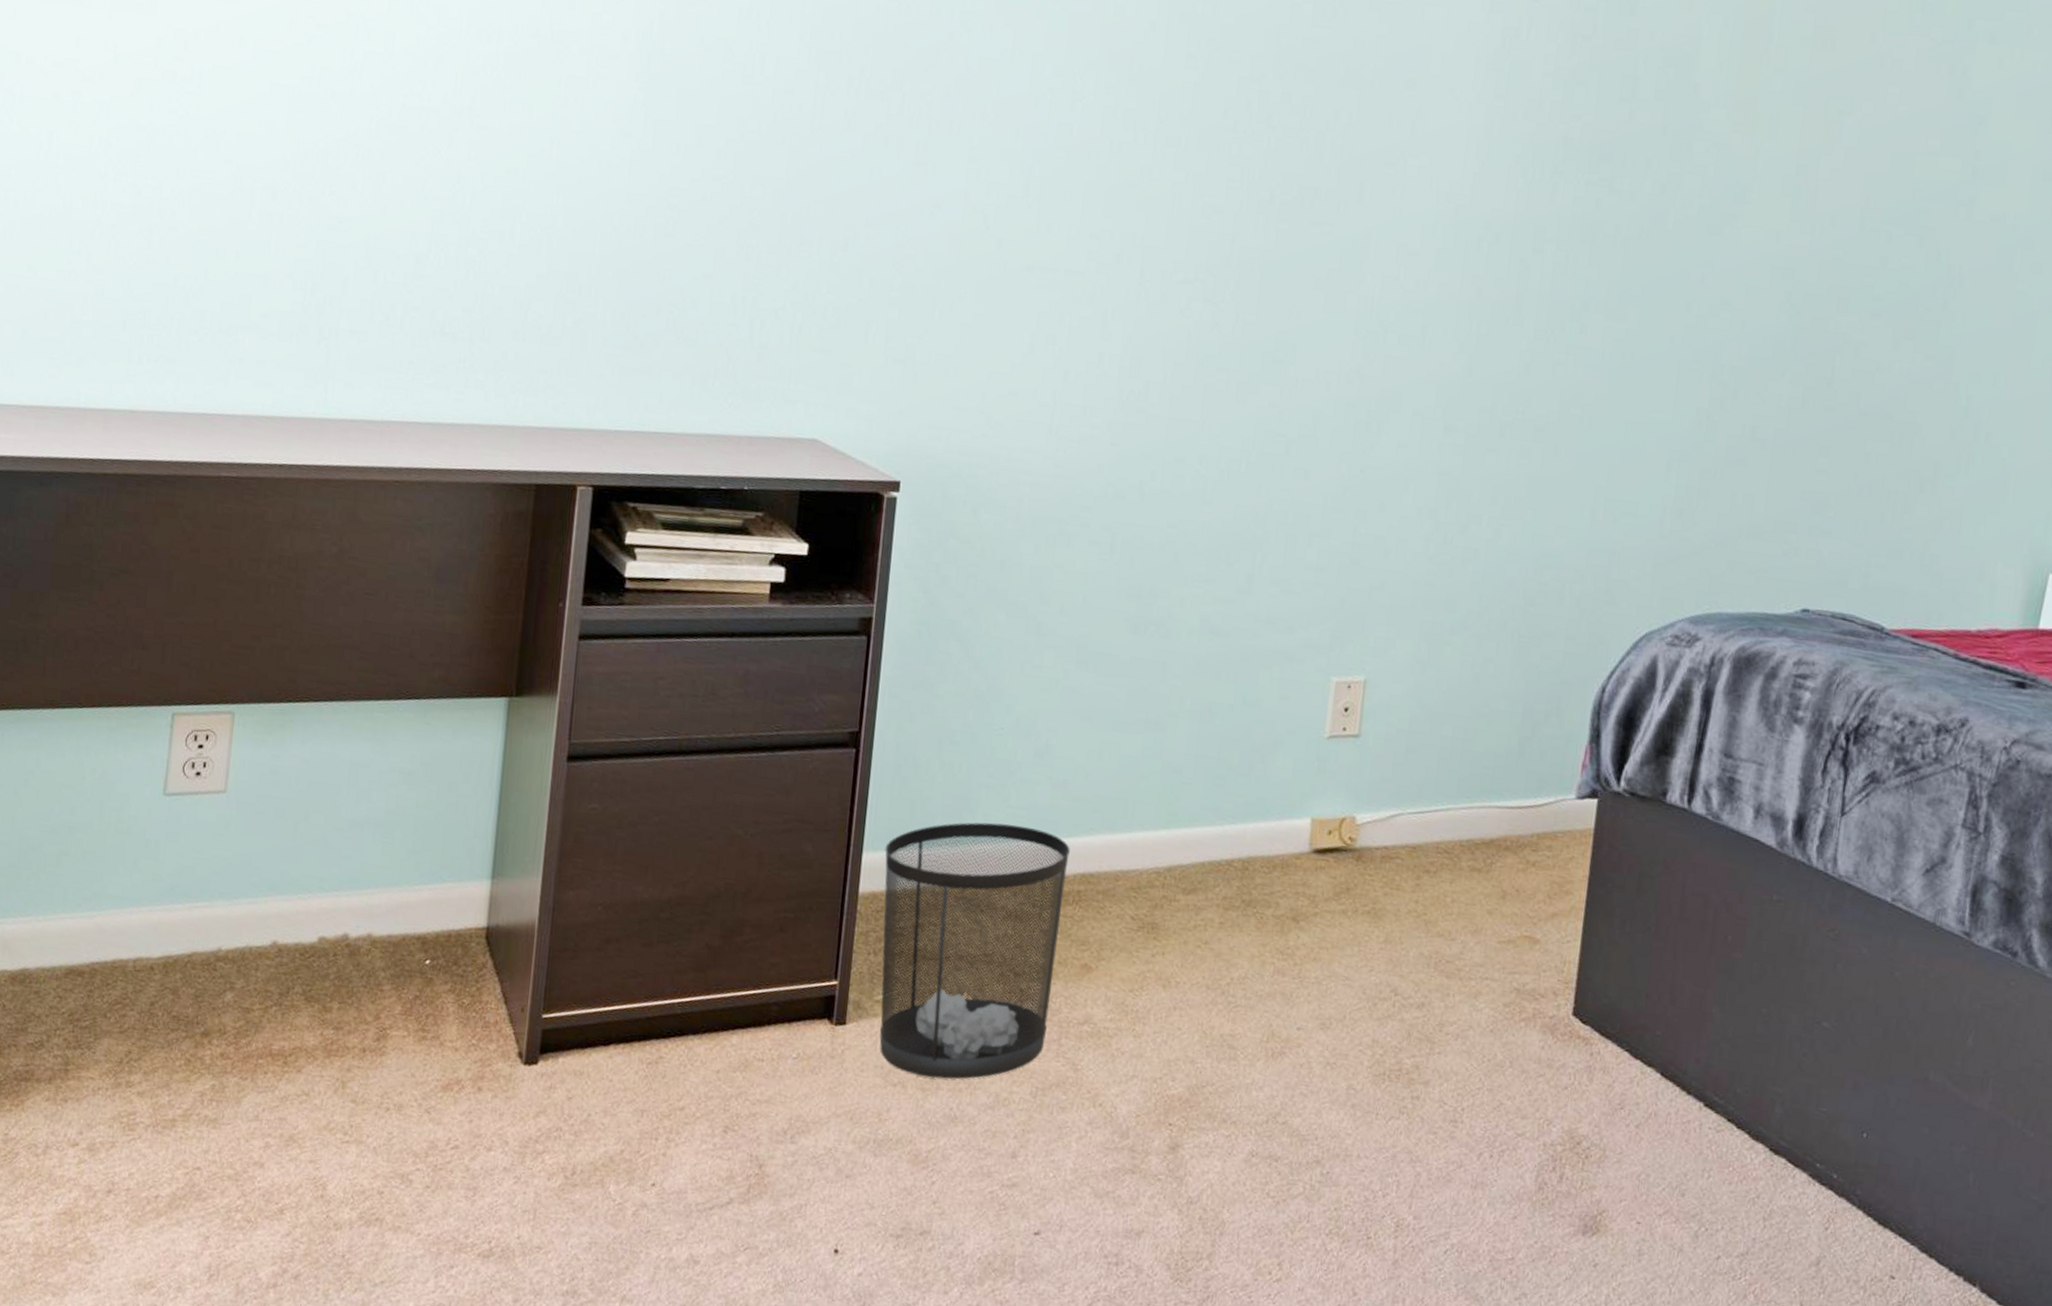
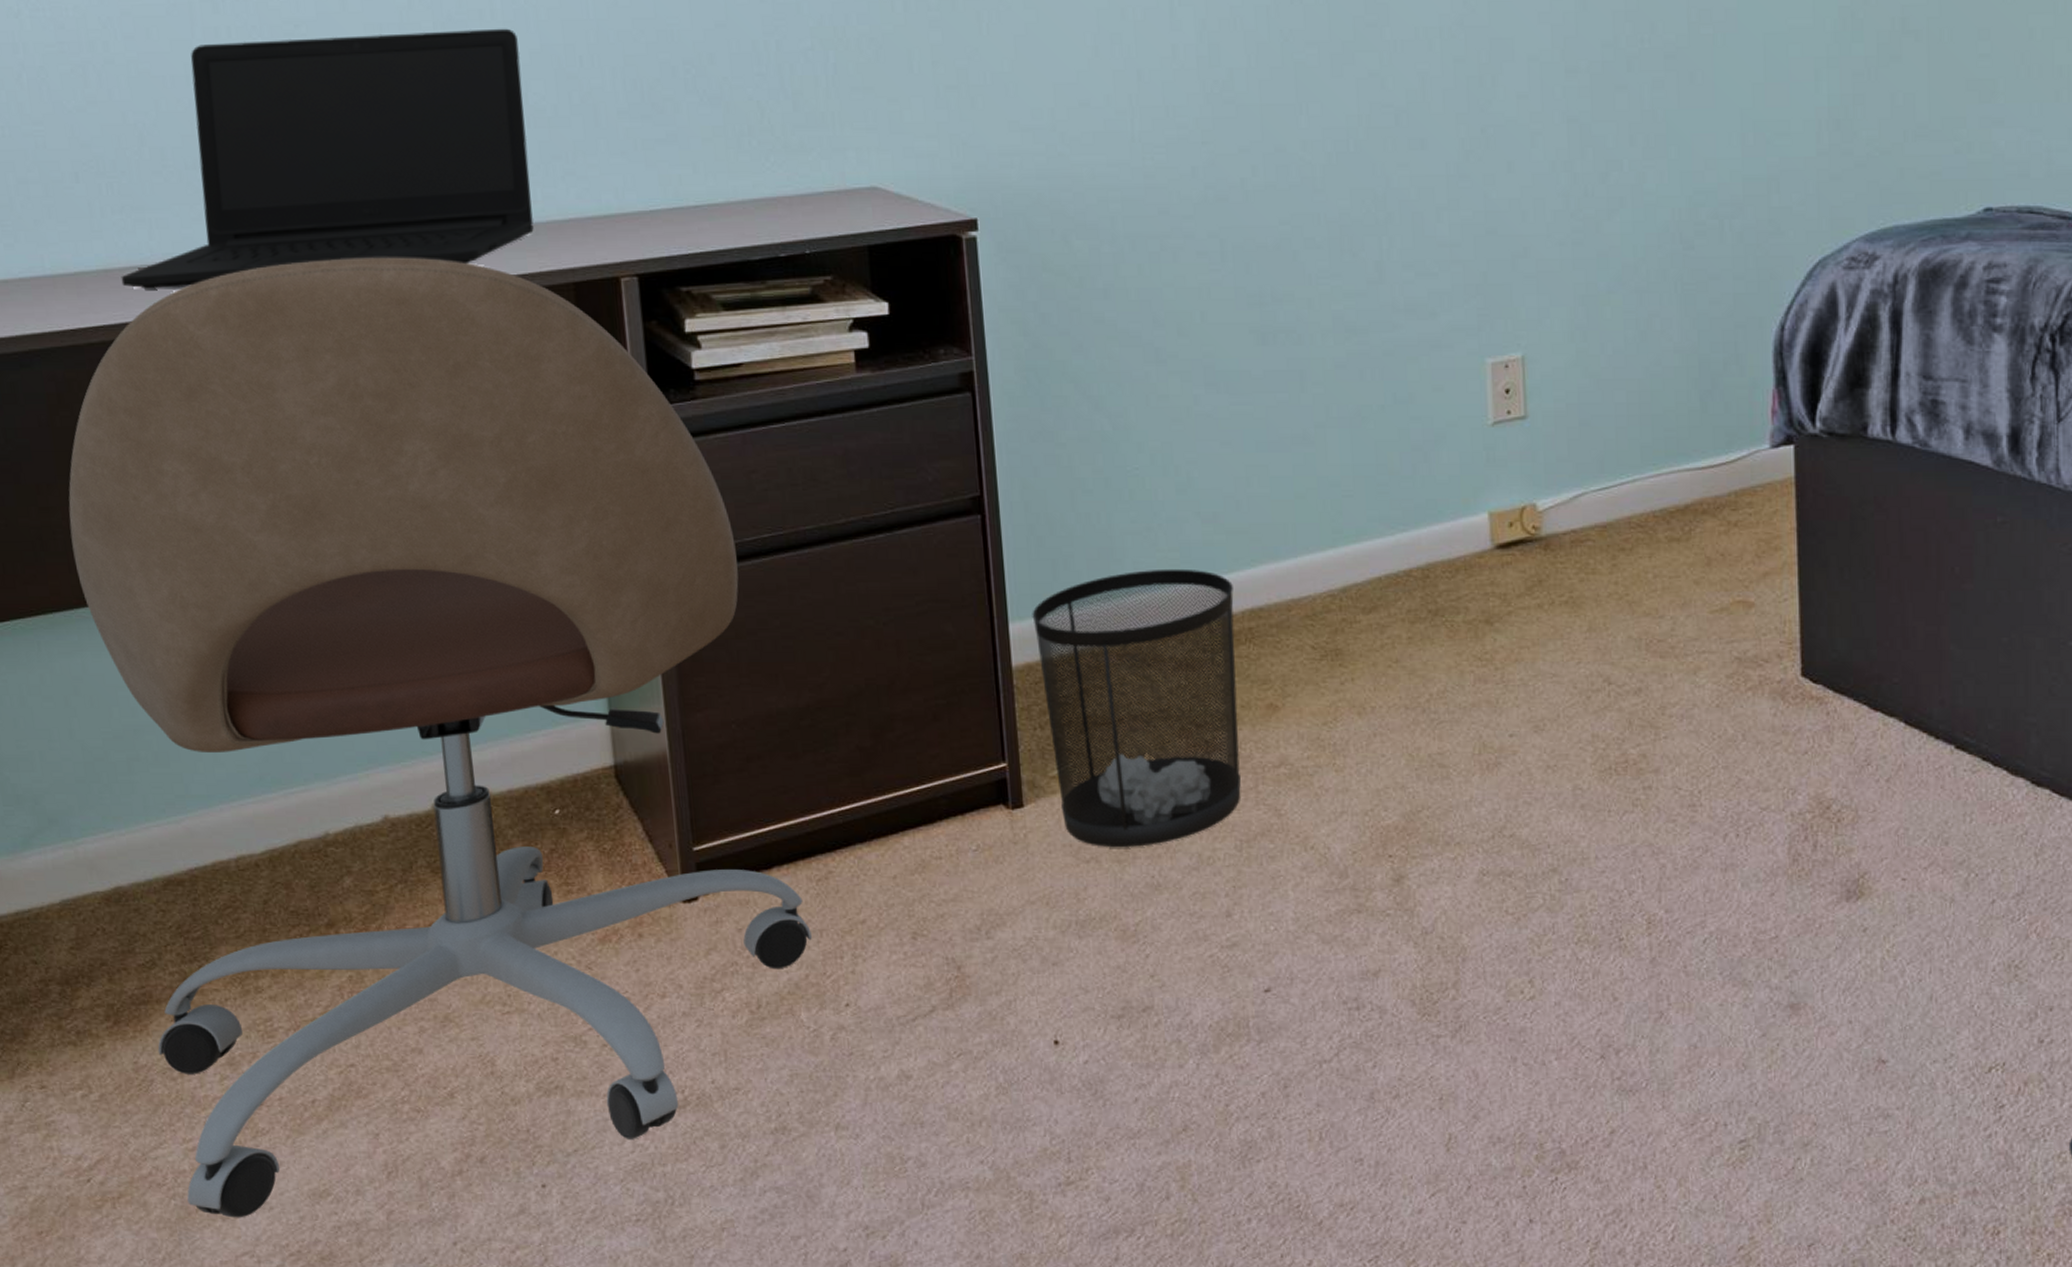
office chair: none [25,428,634,1296] -> present [68,257,812,1218]
laptop: none [143,226,529,453] -> present [121,28,534,289]

